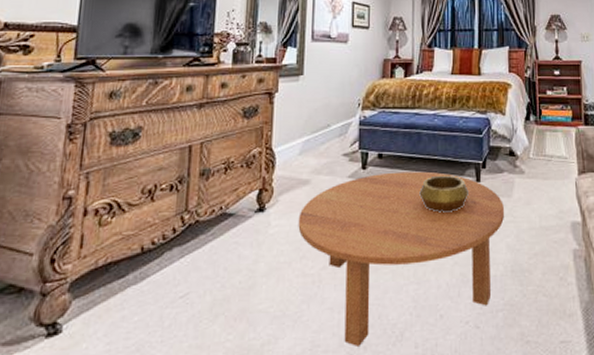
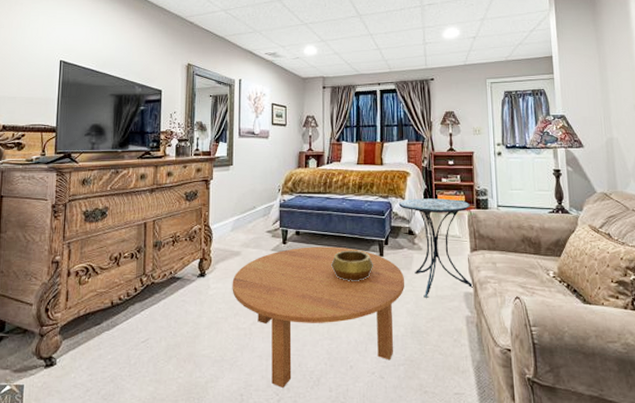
side table: none [498,113,582,230] -> present [398,198,474,298]

